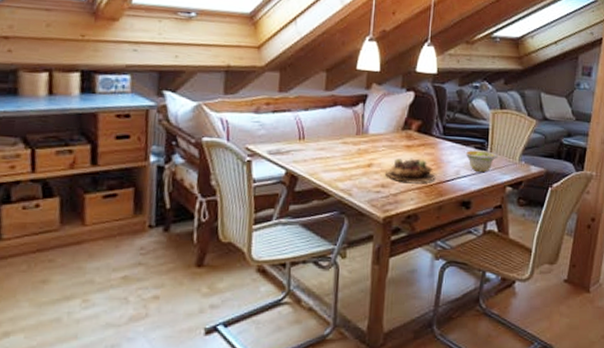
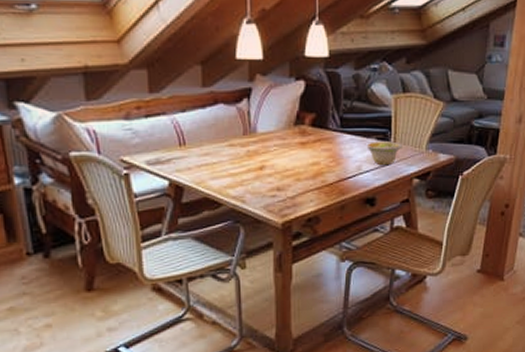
succulent plant: present [384,158,436,183] -> none [279,156,336,183]

